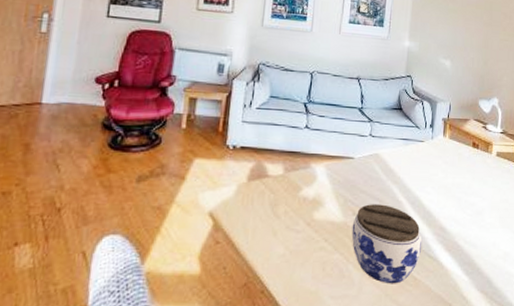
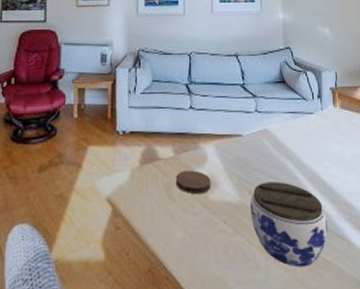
coaster: none [281,189,318,212] -> present [175,170,211,194]

